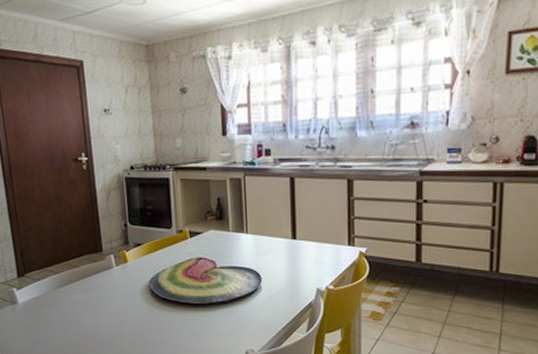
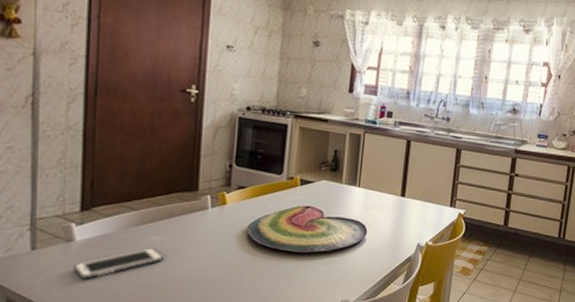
cell phone: none [21,306,85,335] -> present [73,248,163,279]

